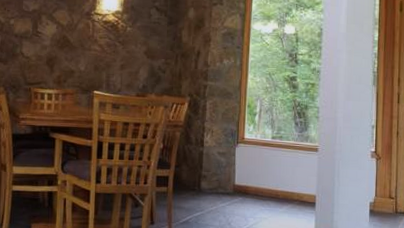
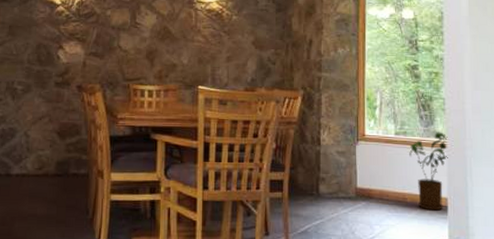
house plant: none [284,137,320,206] -> present [409,132,448,211]

